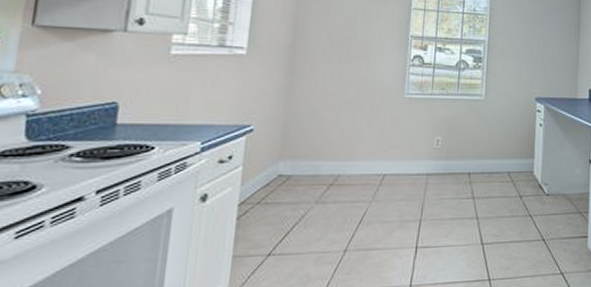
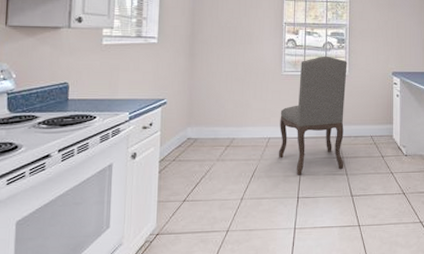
chair: none [394,76,484,220] -> present [278,56,347,175]

